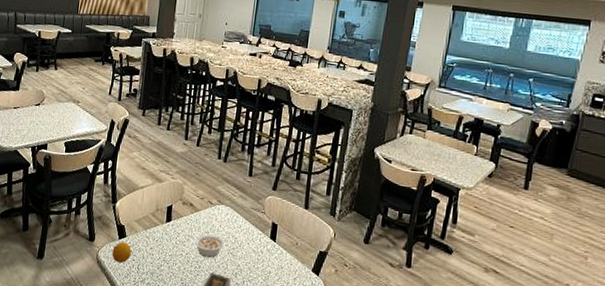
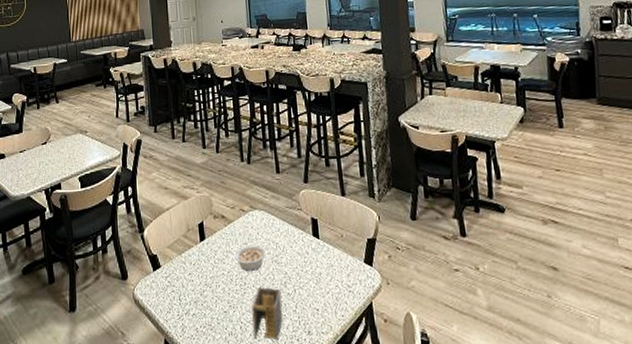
fruit: present [112,242,132,264] -> none [148,273,170,298]

